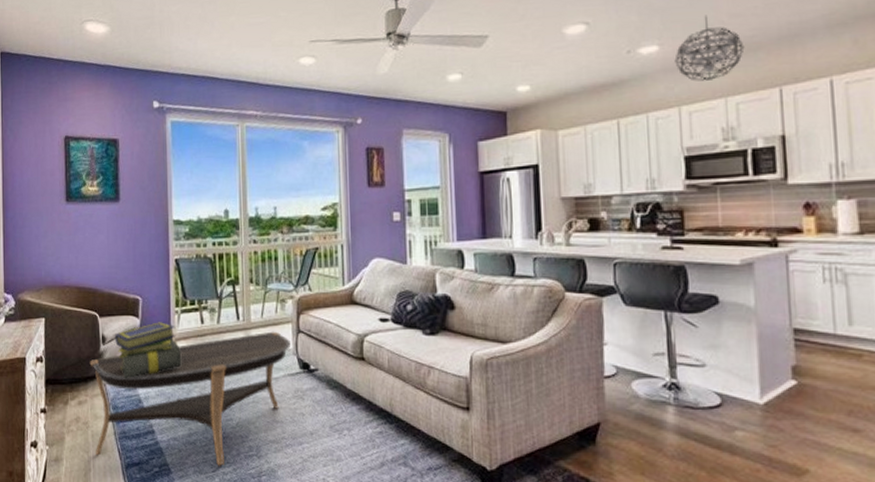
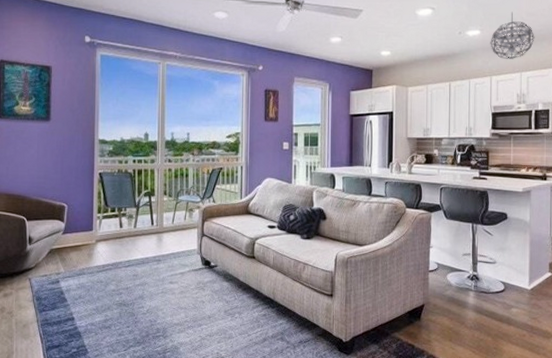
coffee table: present [89,331,291,466] -> none [16,235,196,346]
stack of books: present [115,322,181,378] -> none [41,226,101,273]

